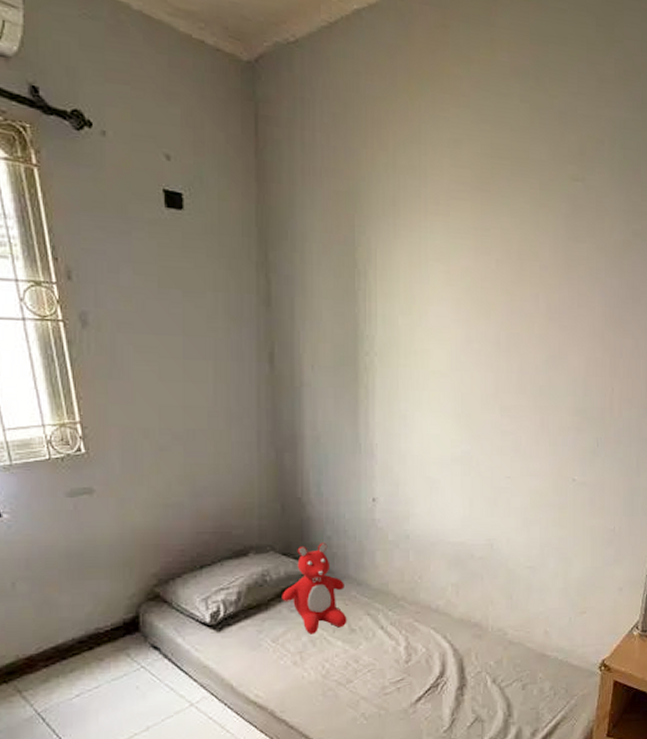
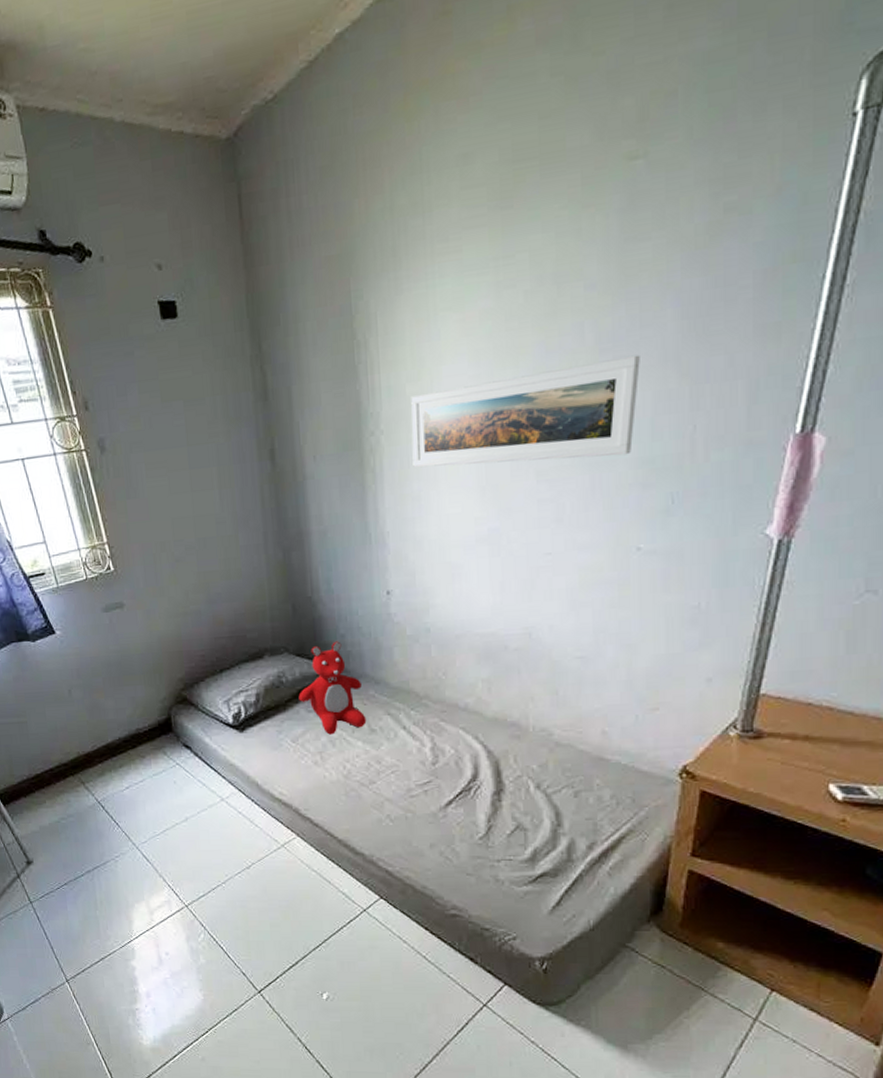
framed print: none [401,326,577,404] -> present [411,354,640,468]

